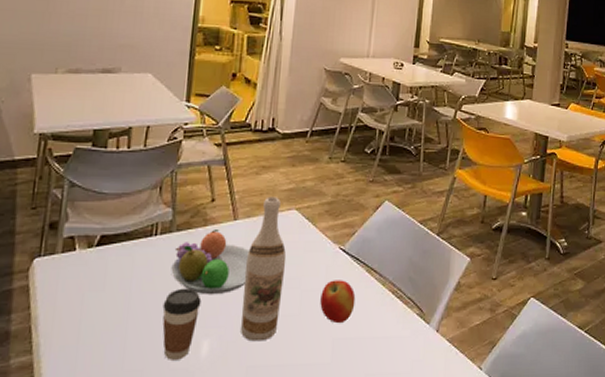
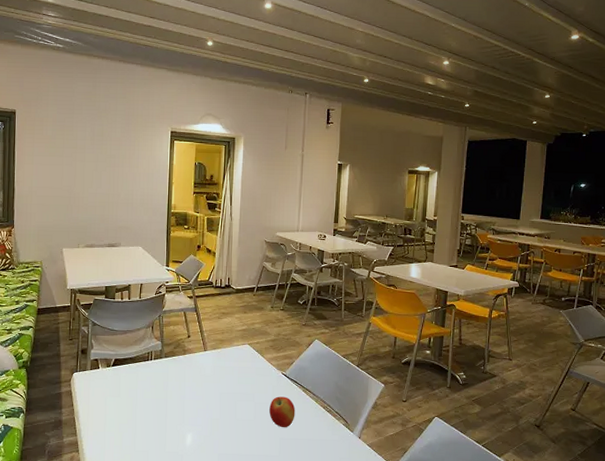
coffee cup: present [162,288,202,360] -> none [159,397,185,446]
fruit bowl: present [171,230,249,295] -> none [163,357,216,403]
wine bottle: present [241,196,287,342] -> none [213,335,243,437]

